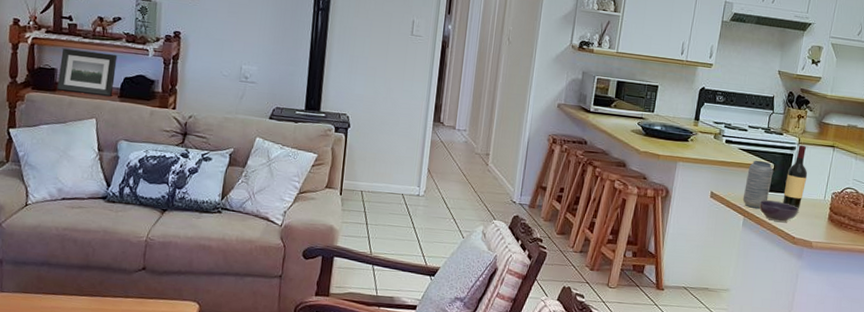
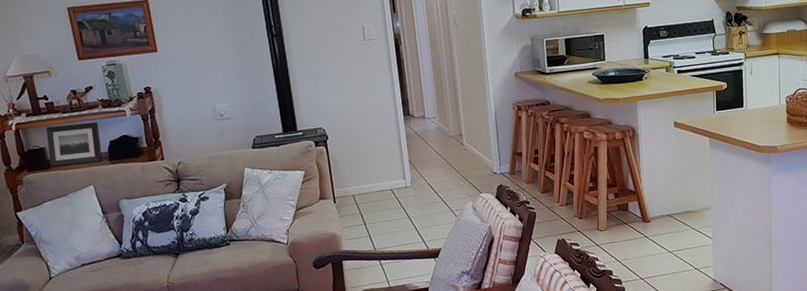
vase: present [742,160,774,209] -> none [703,82,728,128]
bowl: present [759,200,800,222] -> none [720,116,759,135]
wine bottle: present [783,145,808,213] -> none [740,59,760,123]

